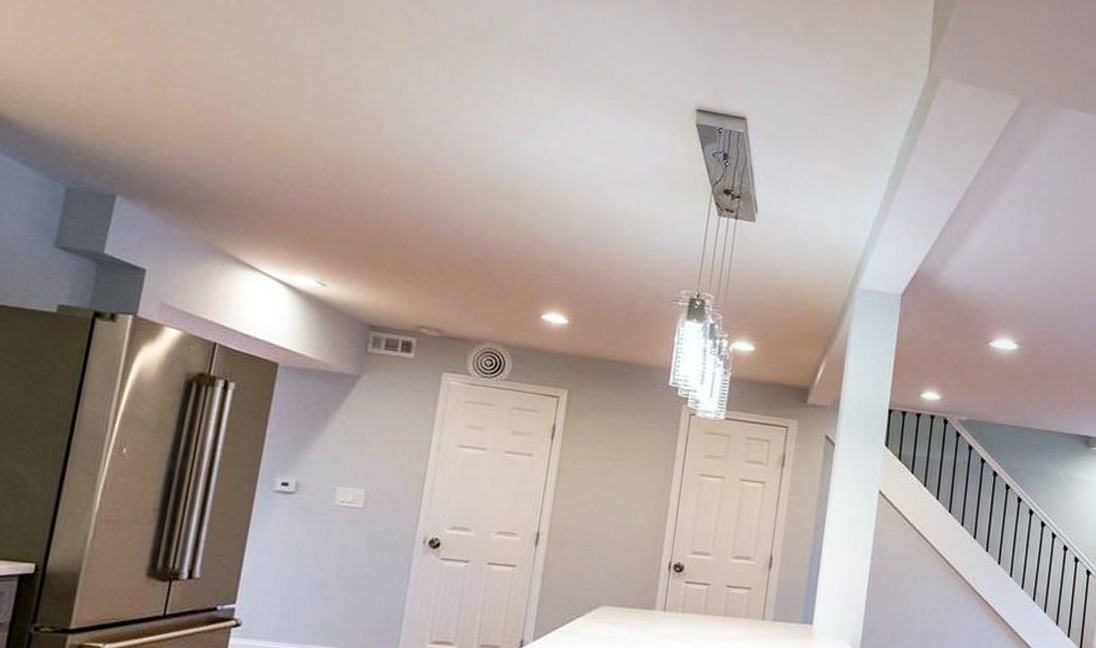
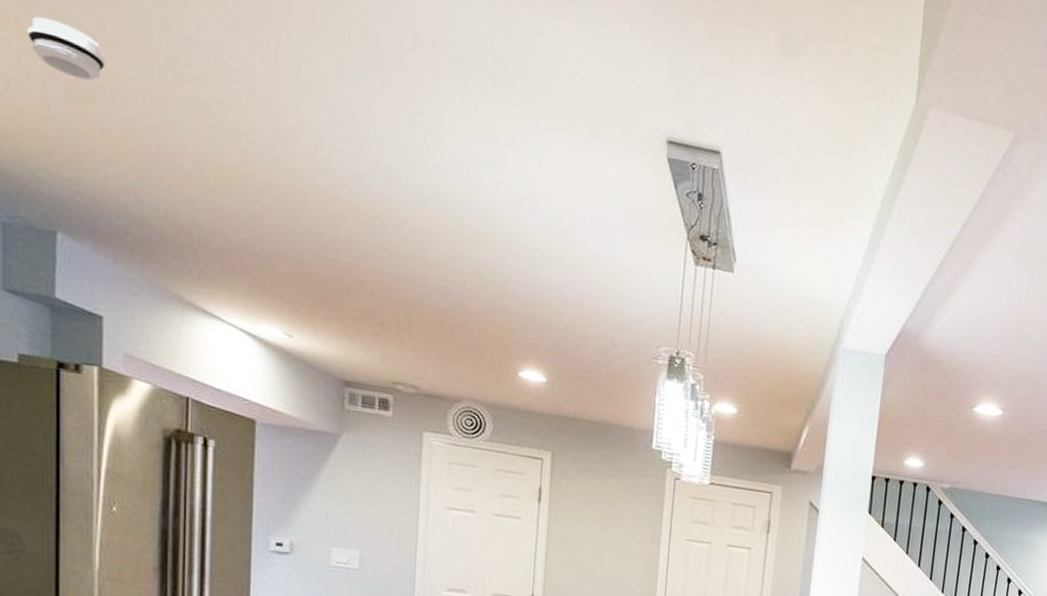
smoke detector: none [121,17,188,68] -> present [27,16,105,81]

